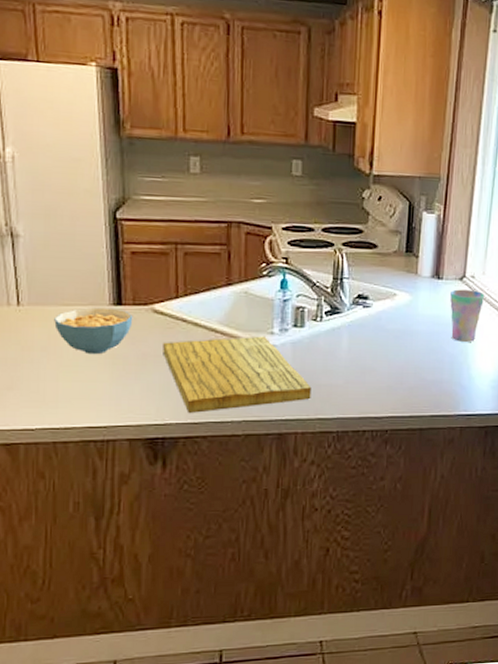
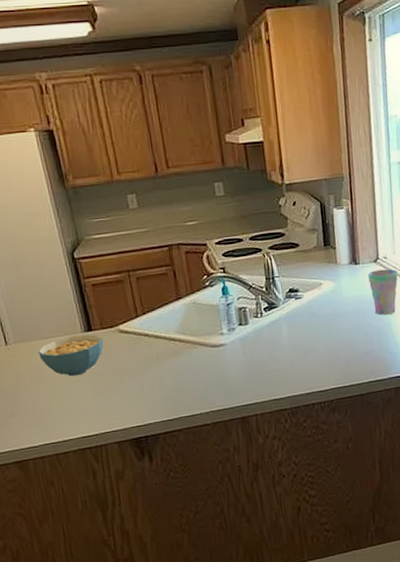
cutting board: present [163,336,312,413] -> none [132,337,264,412]

